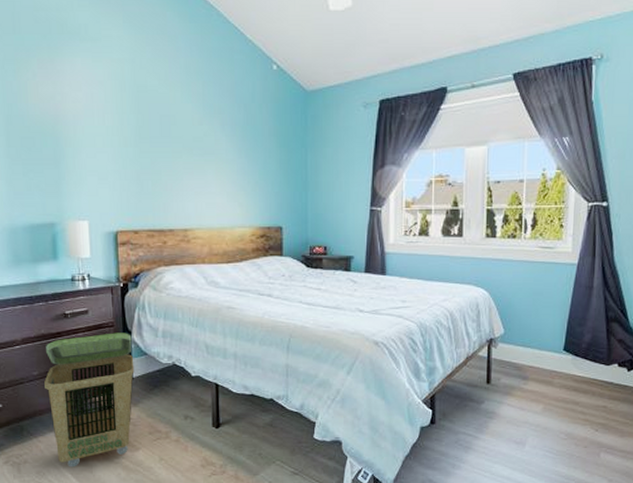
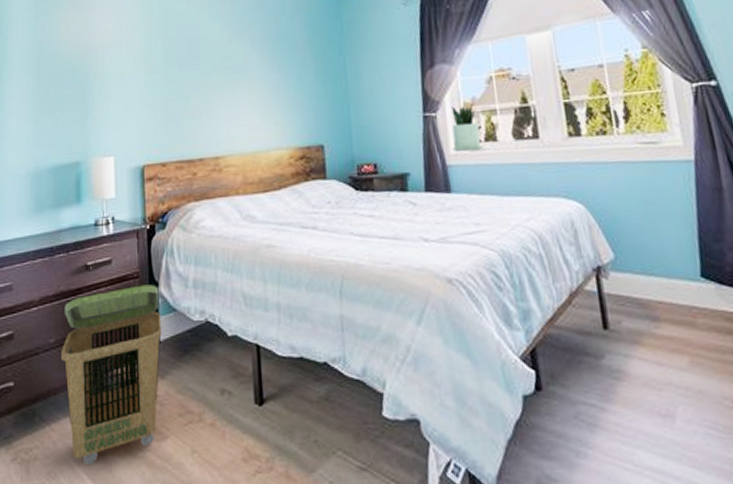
planter: none [390,203,417,243] -> present [451,104,484,152]

